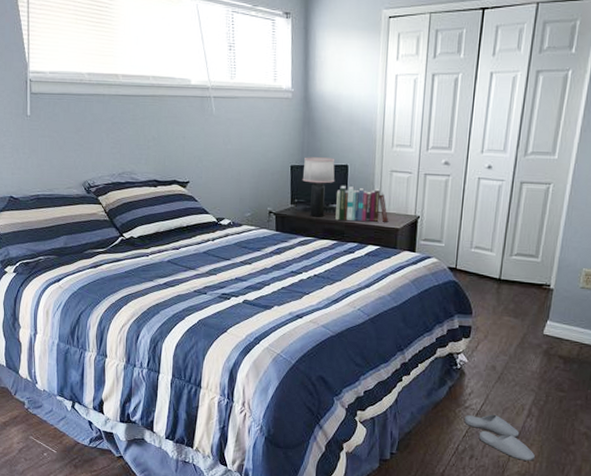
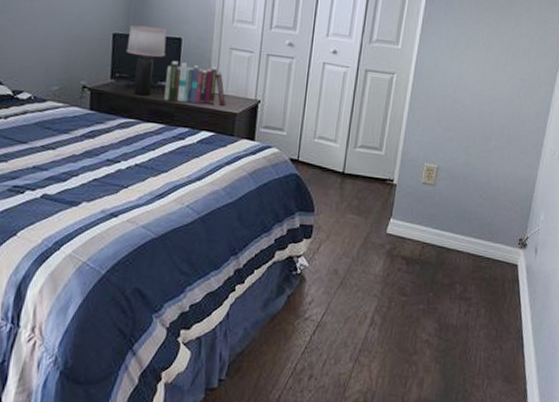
slippers: present [464,414,536,461] -> none [303,325,378,377]

